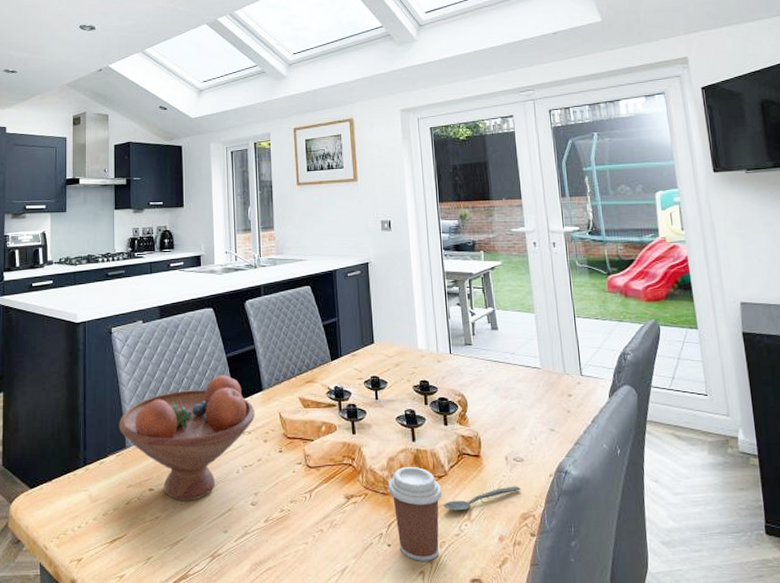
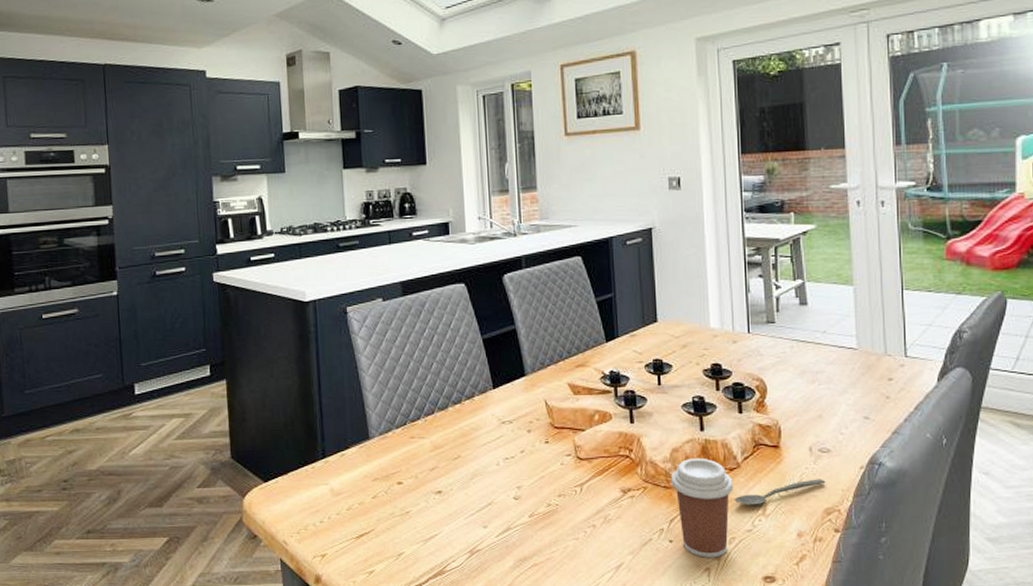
fruit bowl: present [119,375,255,502] -> none [360,359,517,496]

